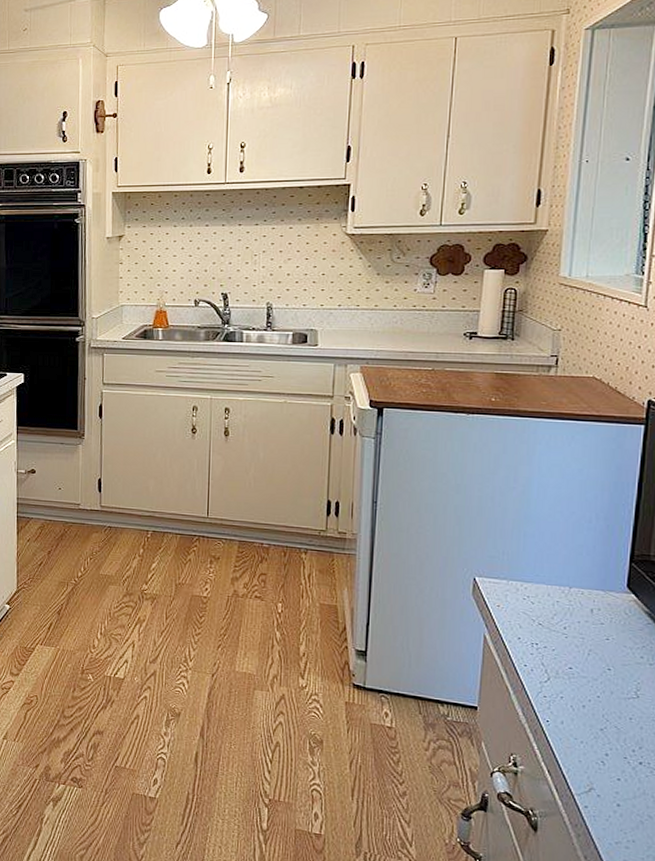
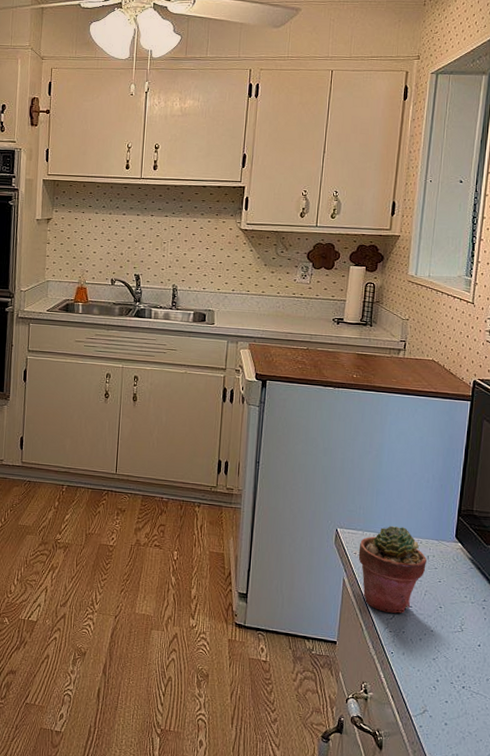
potted succulent: none [502,574,590,676] -> present [358,526,427,614]

